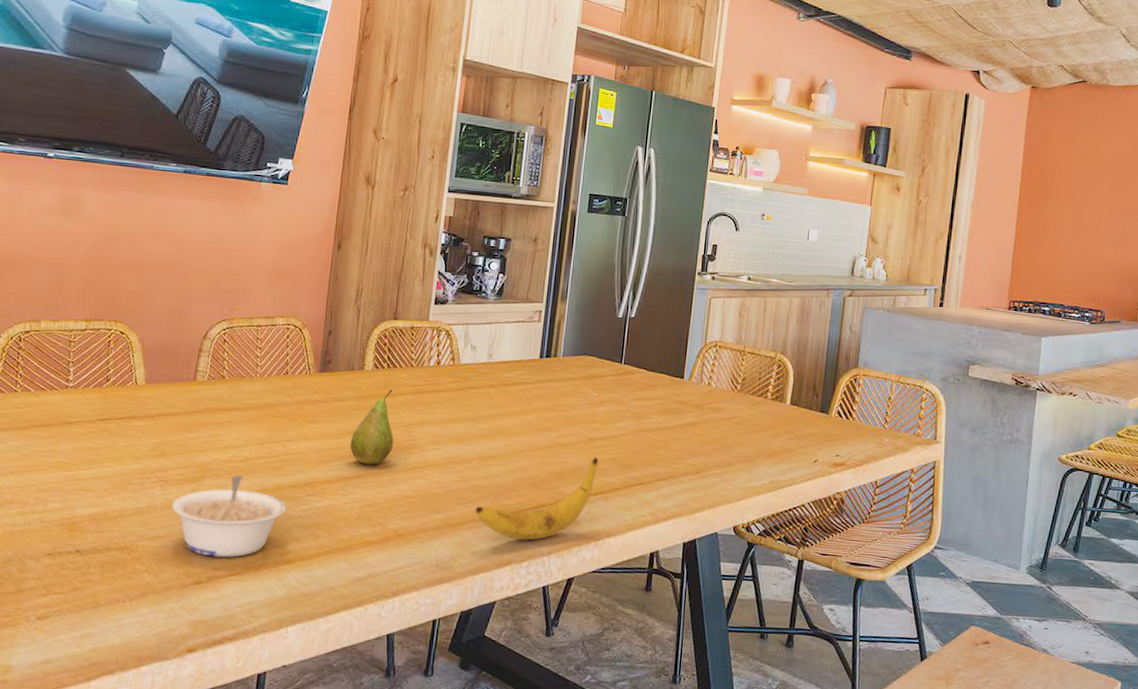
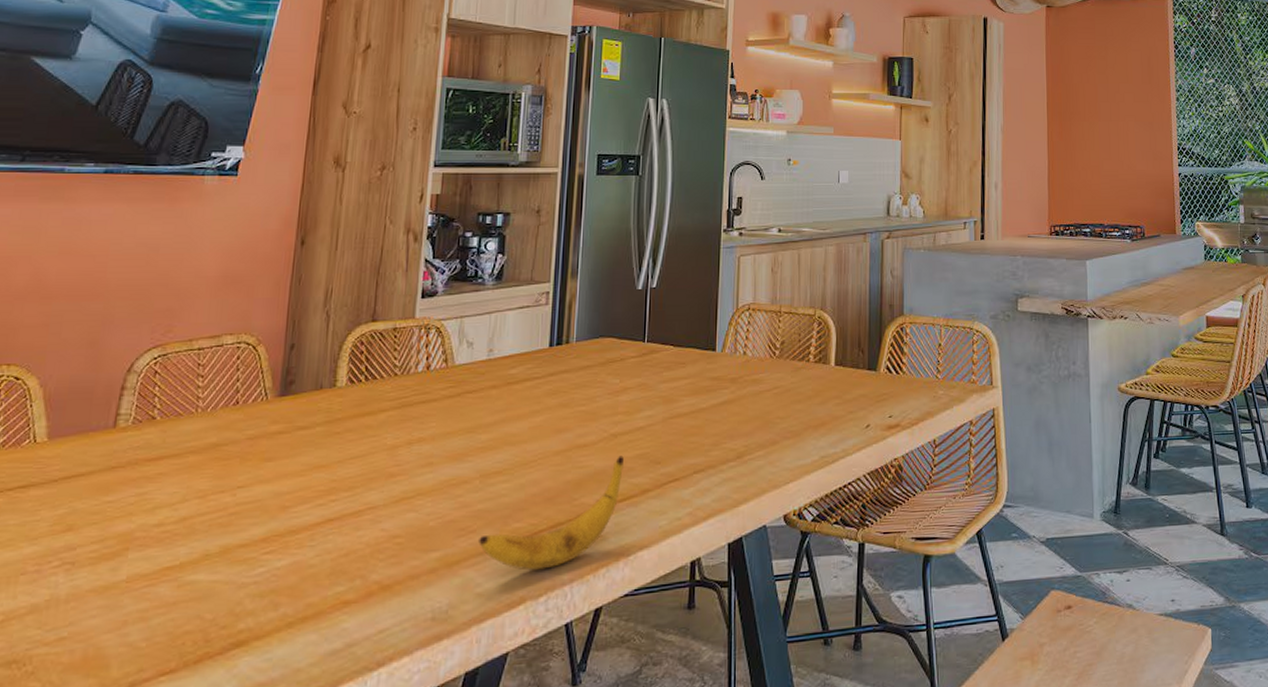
legume: present [171,475,286,558] -> none [80,541,236,655]
fruit: present [350,389,394,466] -> none [319,406,375,504]

